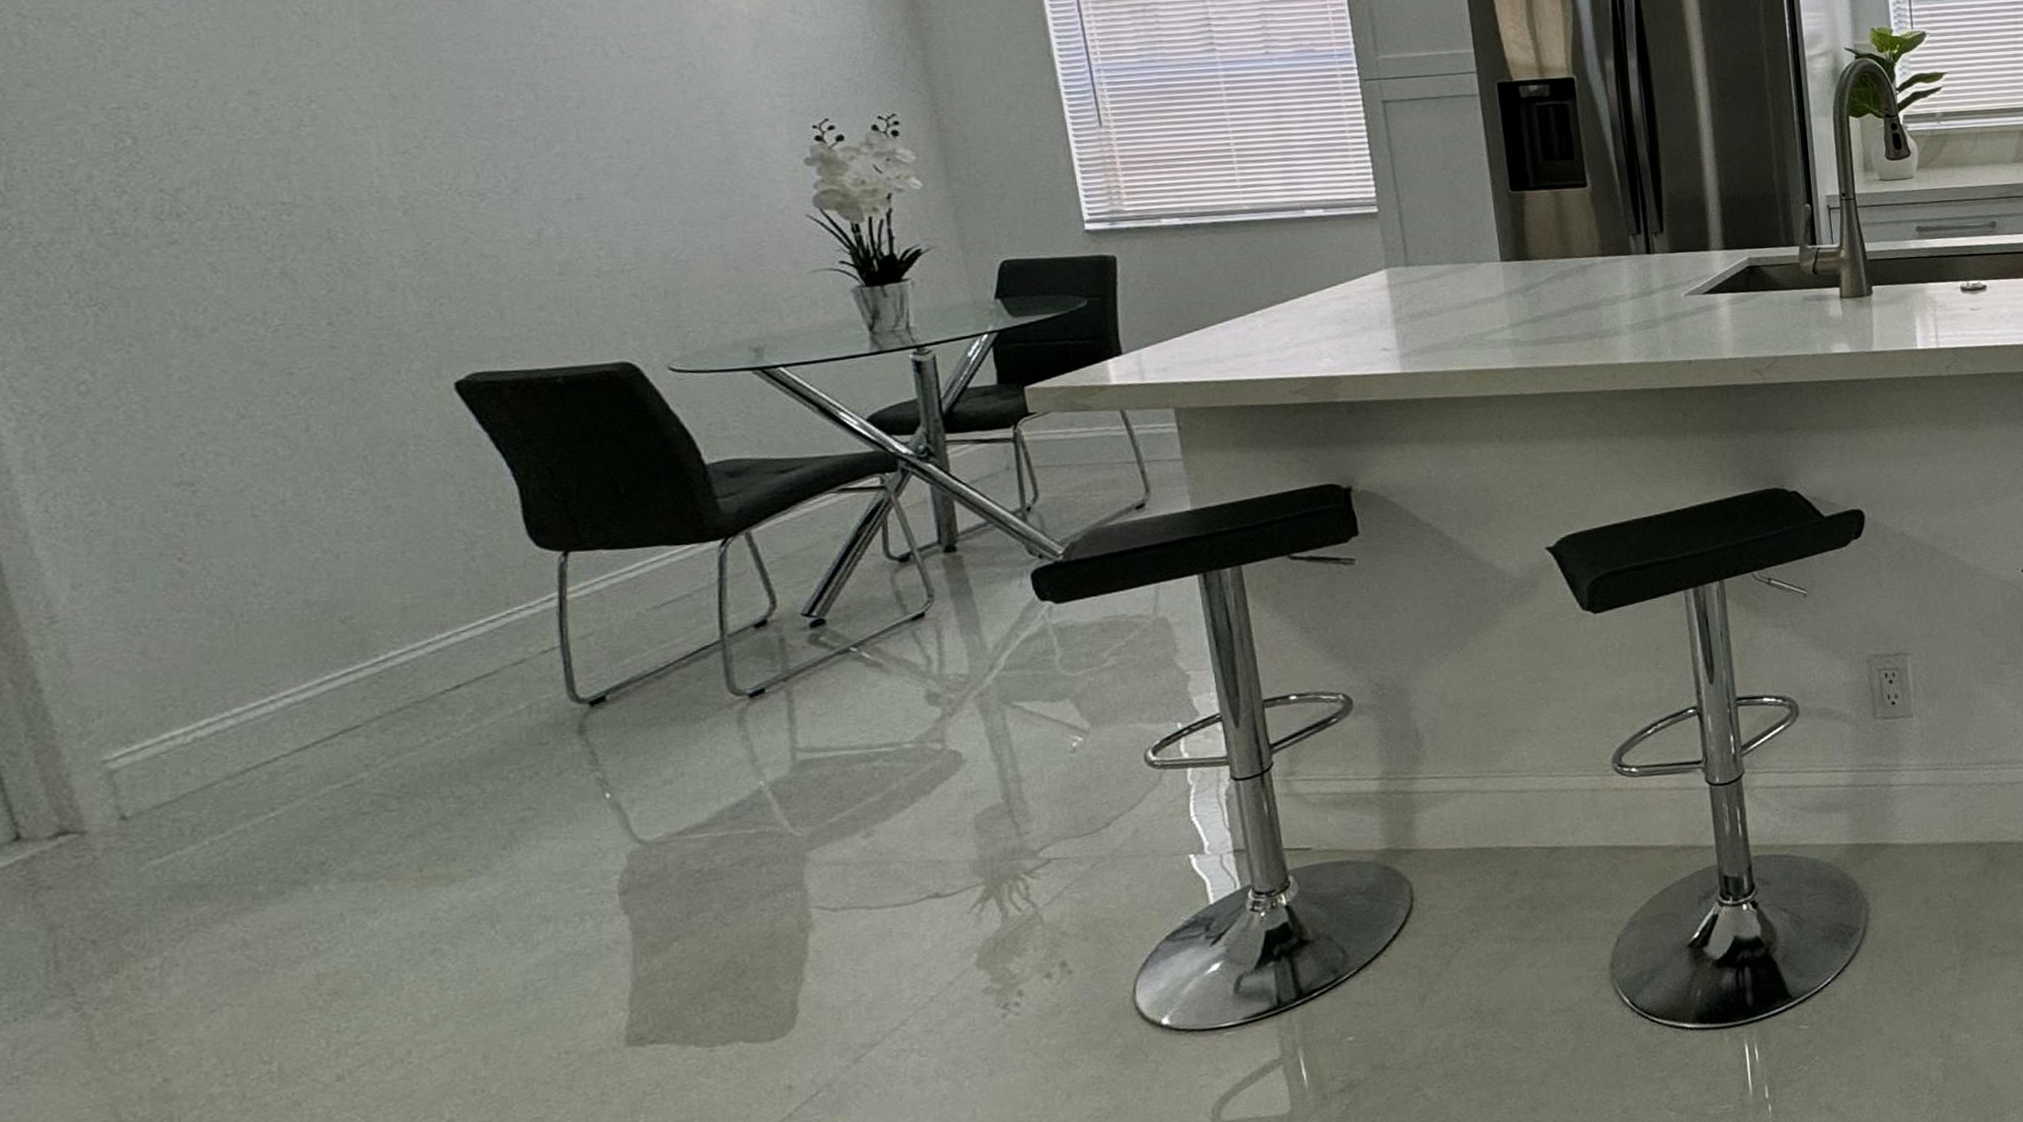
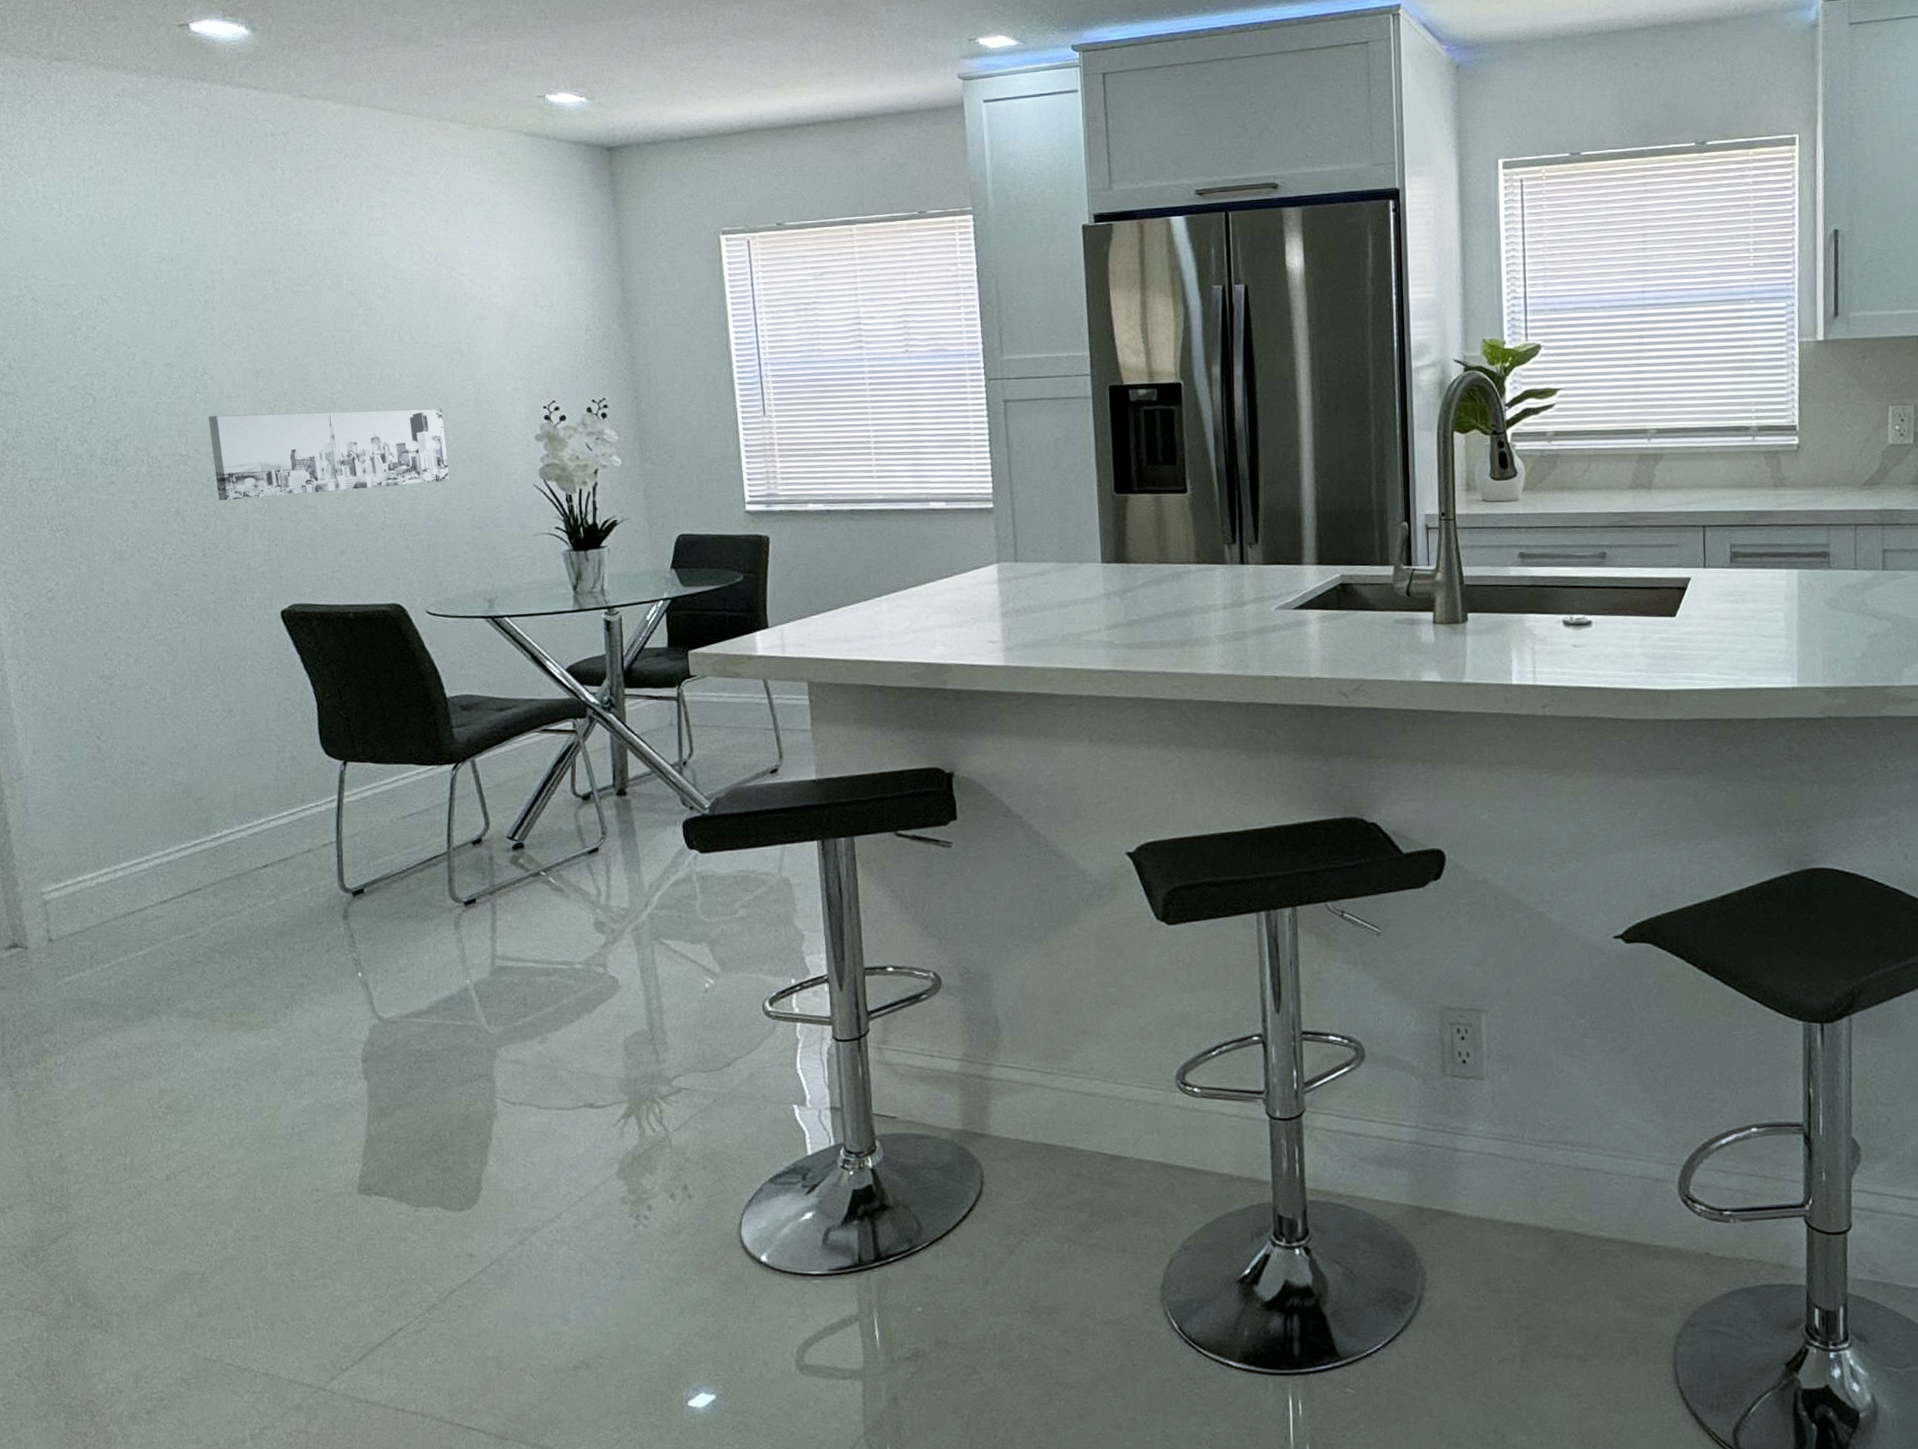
wall art: none [321,133,690,256] -> present [208,409,450,501]

